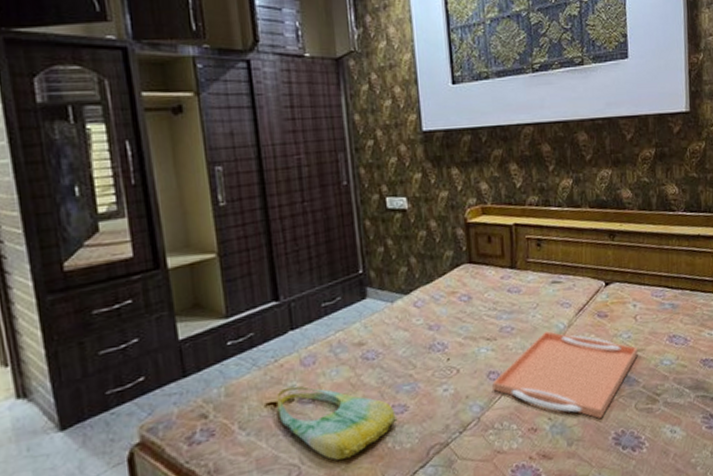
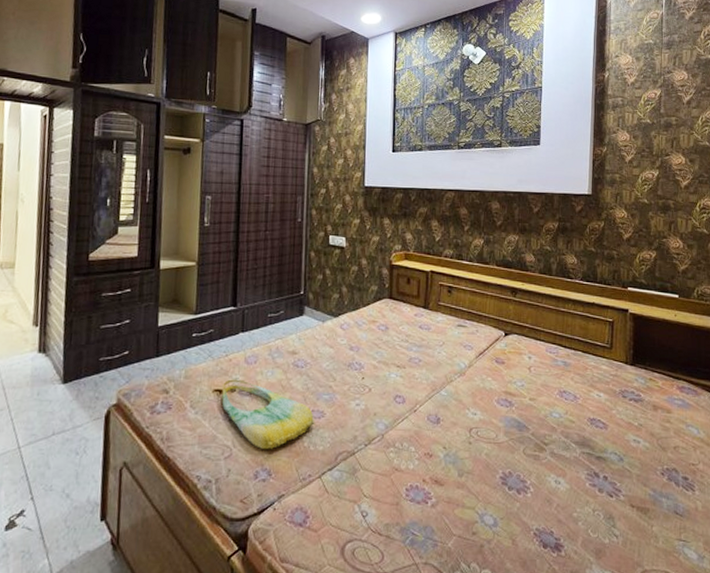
serving tray: present [492,331,638,420] -> none [397,368,530,457]

